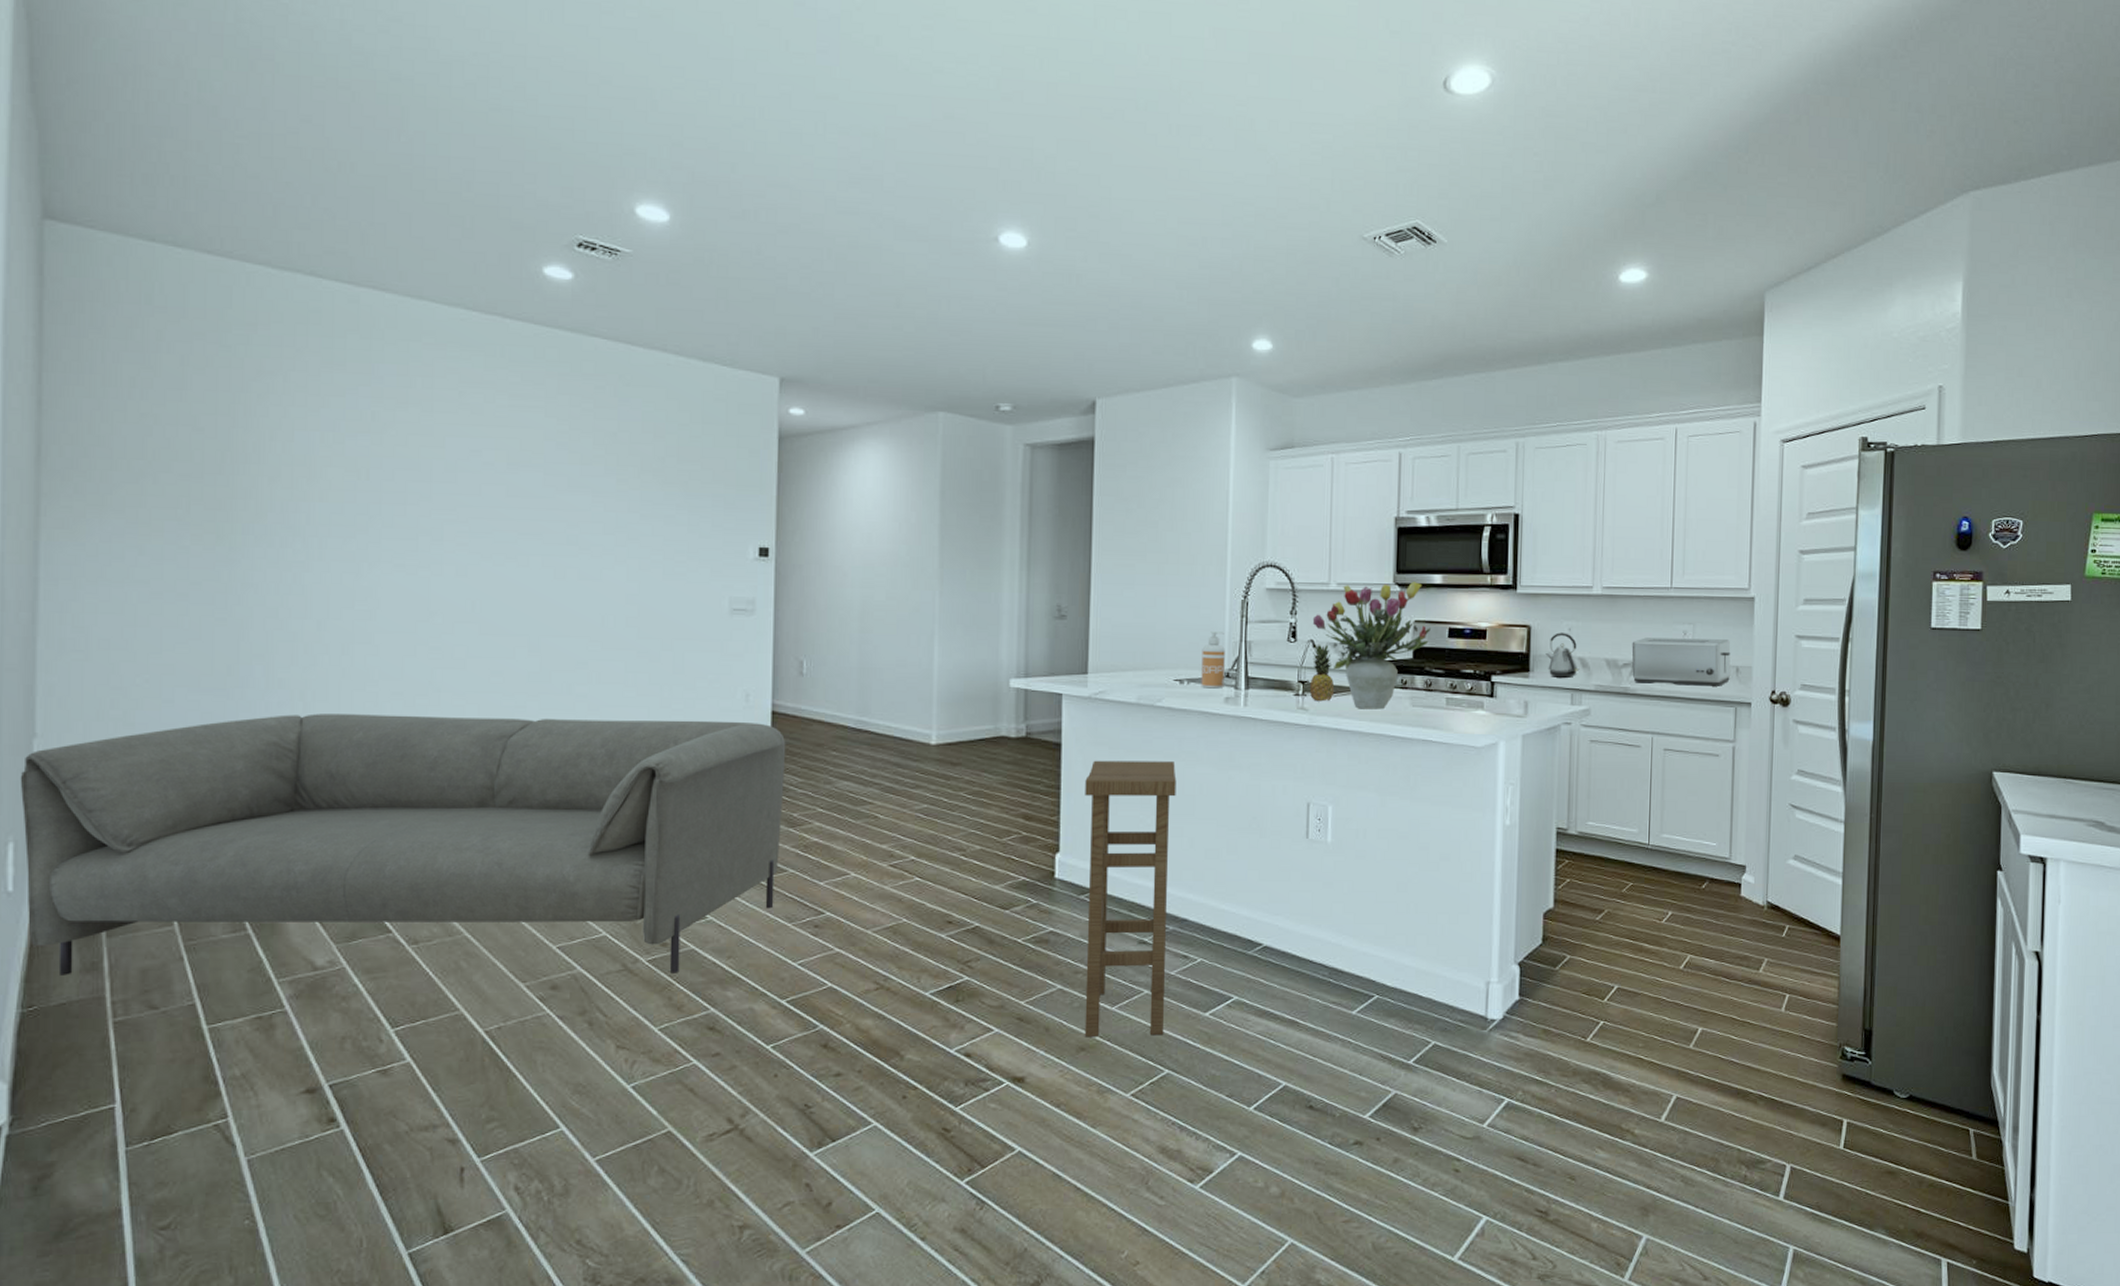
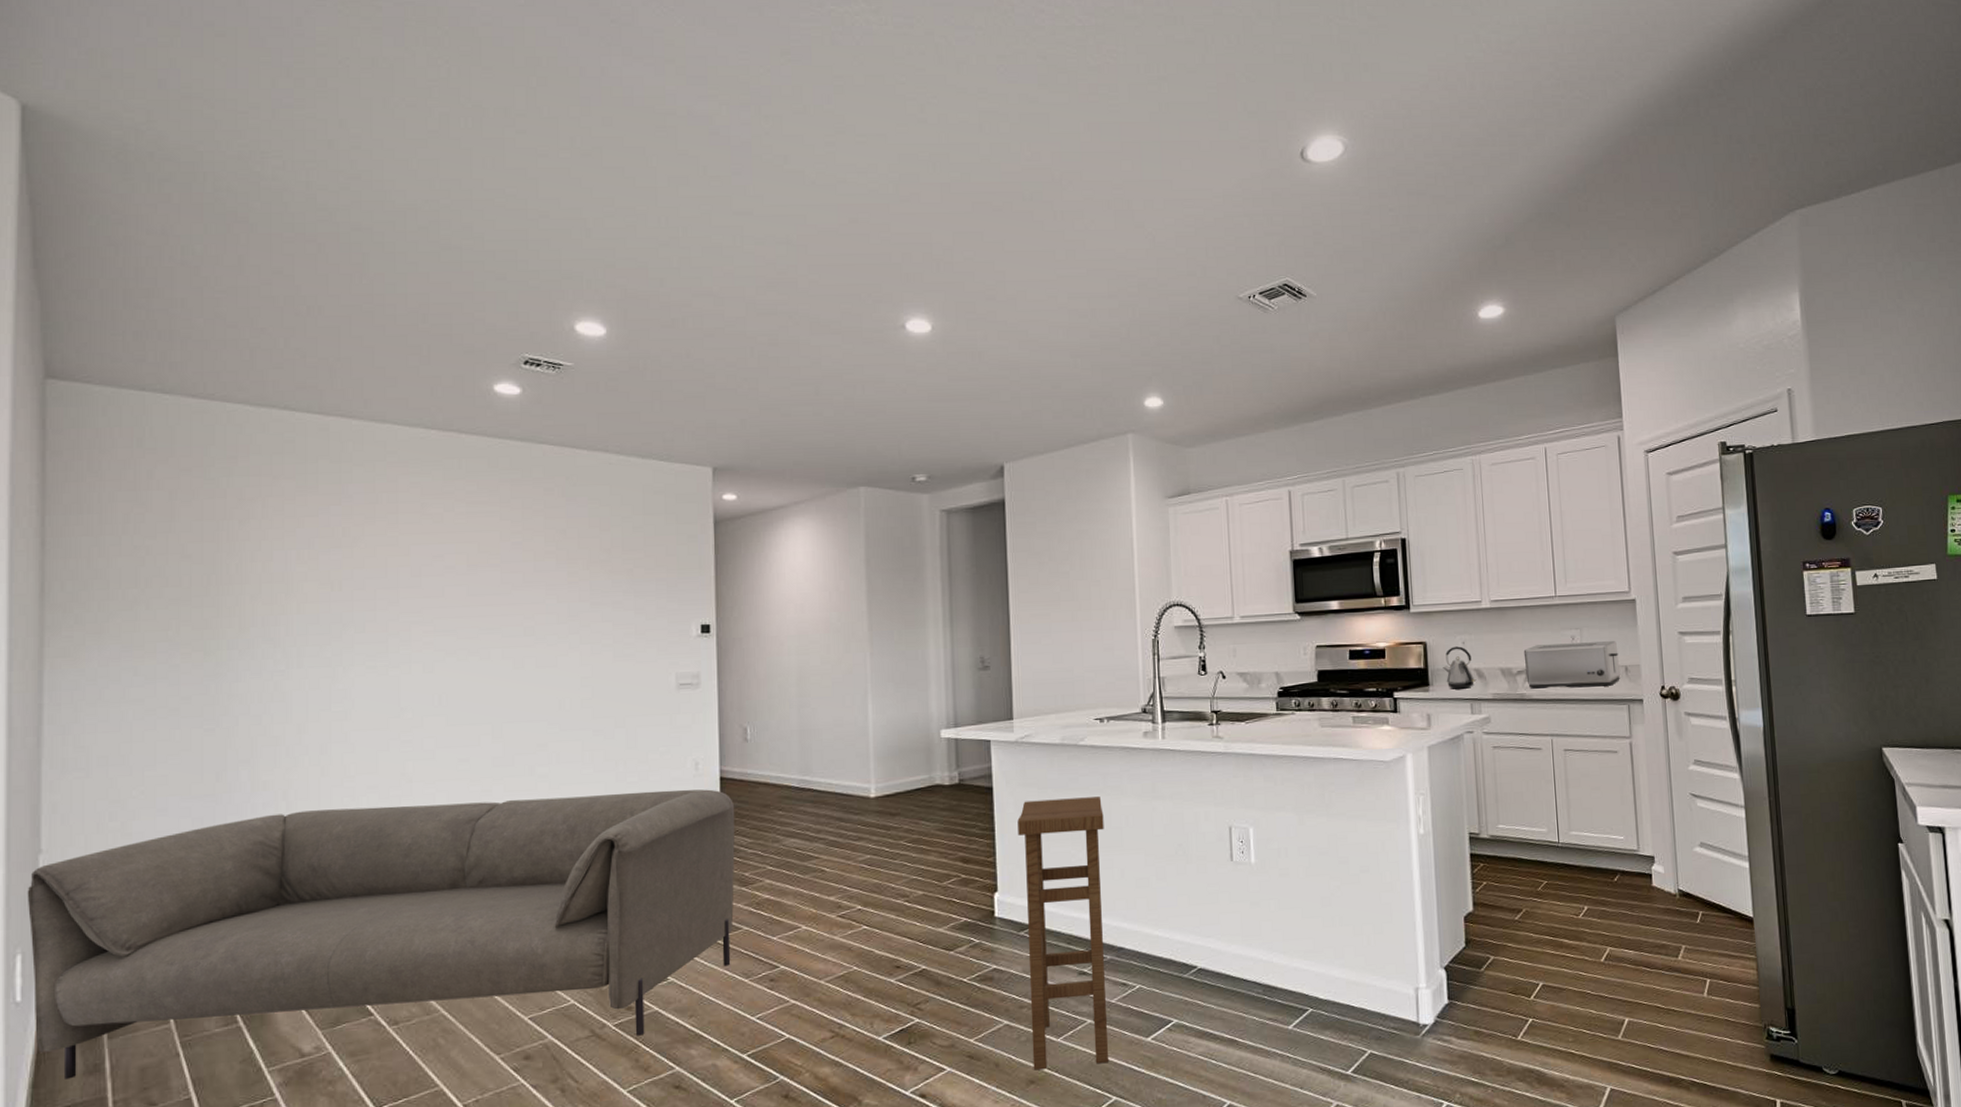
soap dispenser: present [1201,631,1225,689] -> none [1118,670,1142,725]
fruit: present [1309,642,1335,702] -> none [1222,673,1246,730]
flower arrangement: present [1312,582,1431,710] -> none [1220,609,1332,734]

